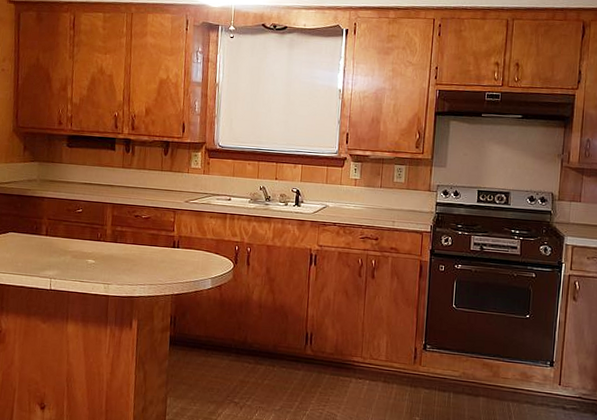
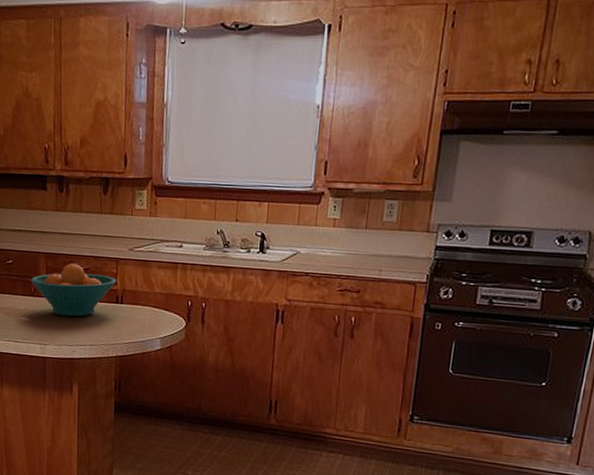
fruit bowl: none [97,213,175,260] -> present [30,263,117,317]

